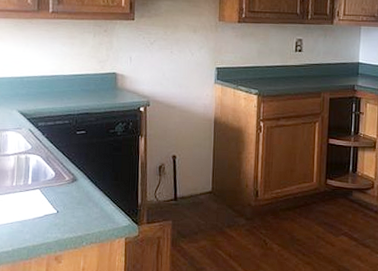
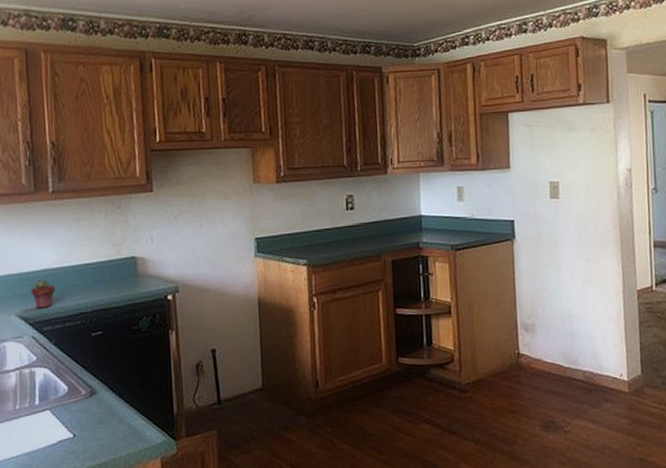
potted succulent: none [30,83,50,108] -> present [31,278,55,309]

